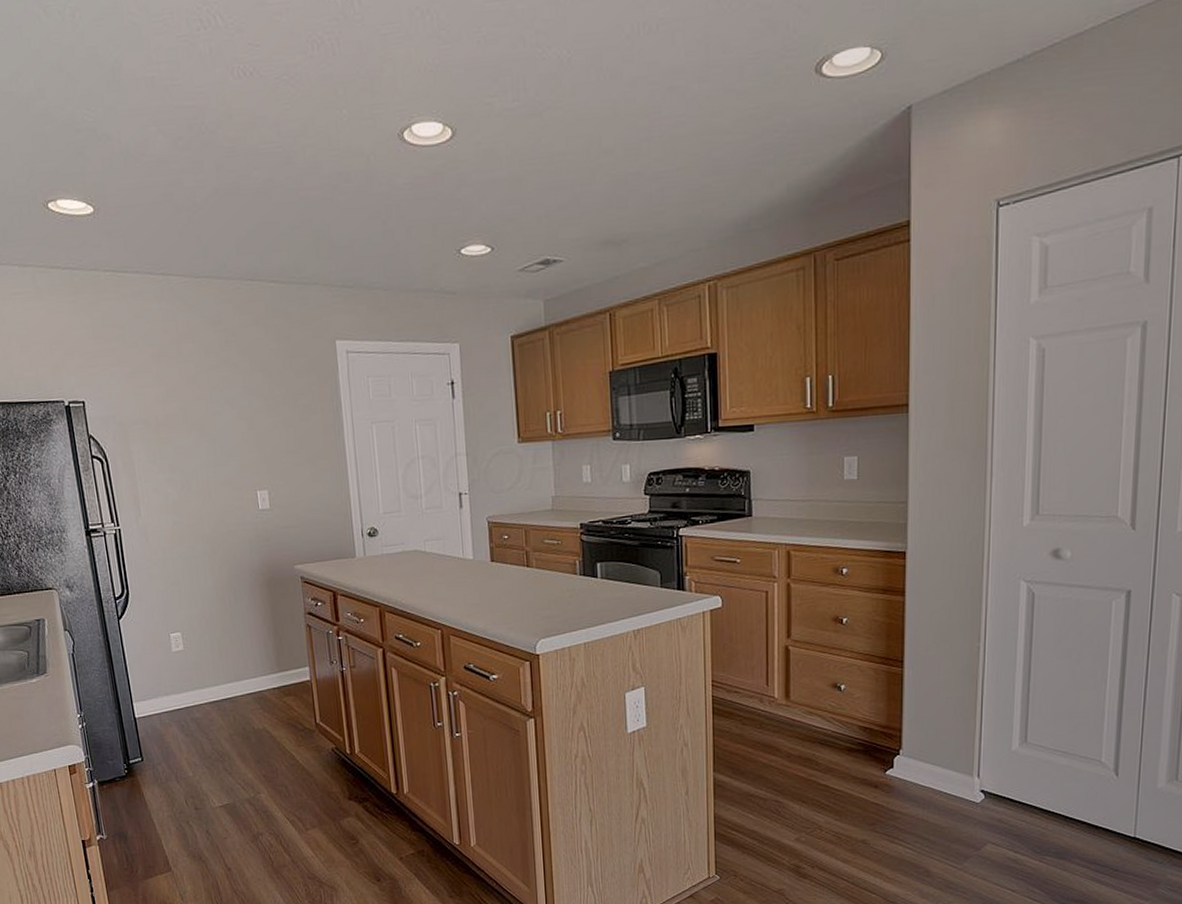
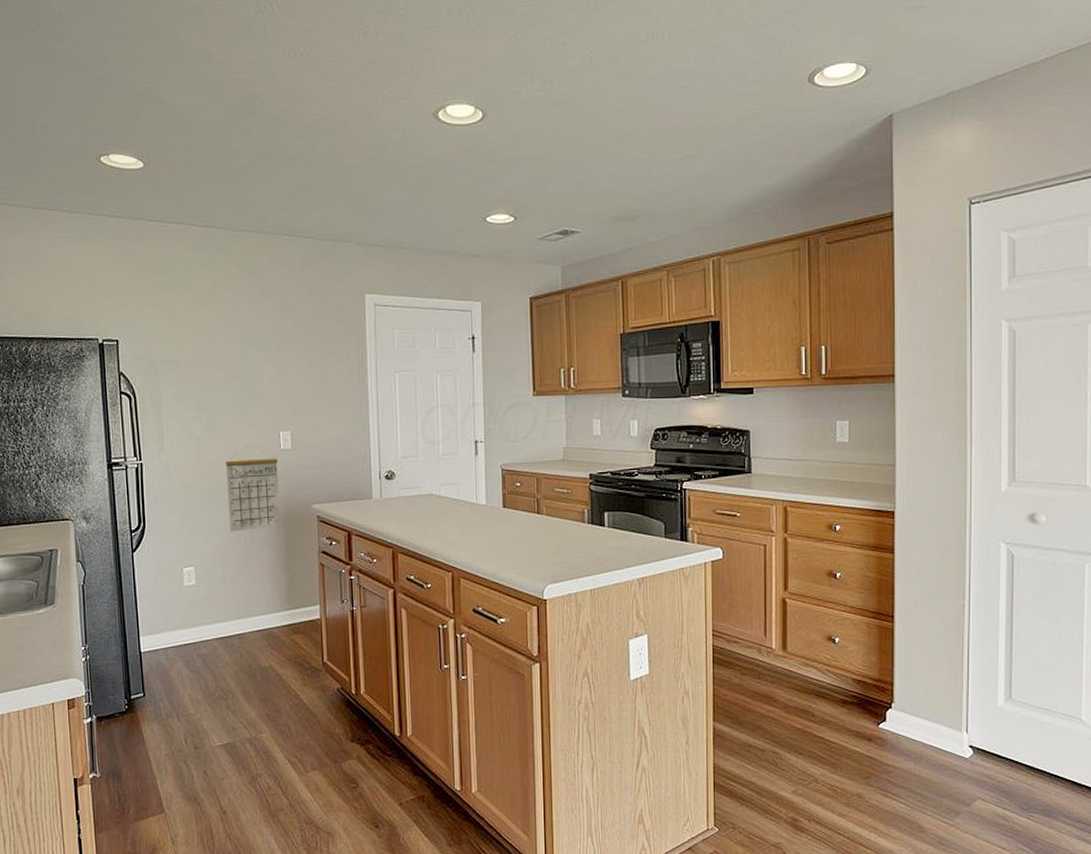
calendar: none [204,505,265,596] -> present [226,444,281,532]

